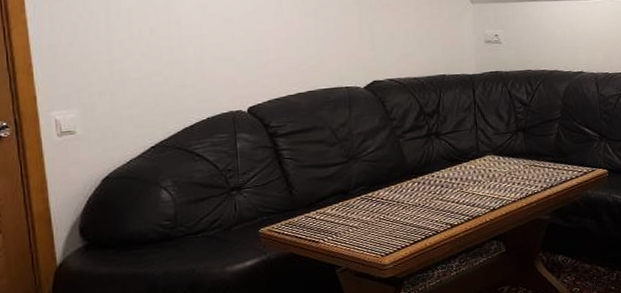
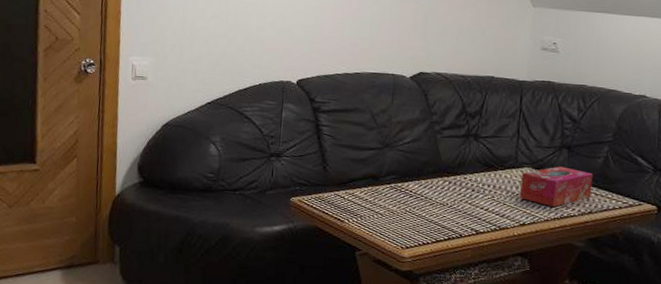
tissue box: none [485,148,550,188] -> present [519,166,593,207]

